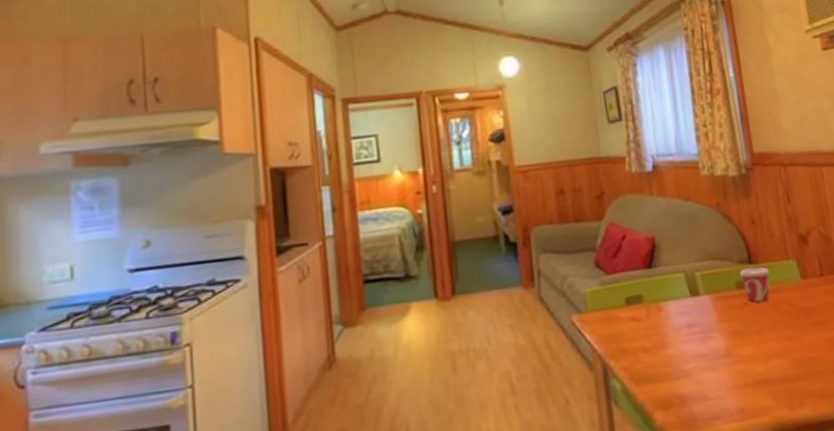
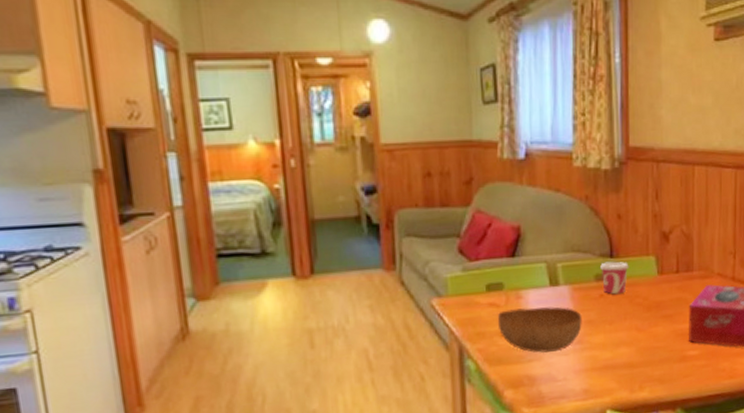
bowl: none [639,317,729,370] -> present [497,306,582,354]

